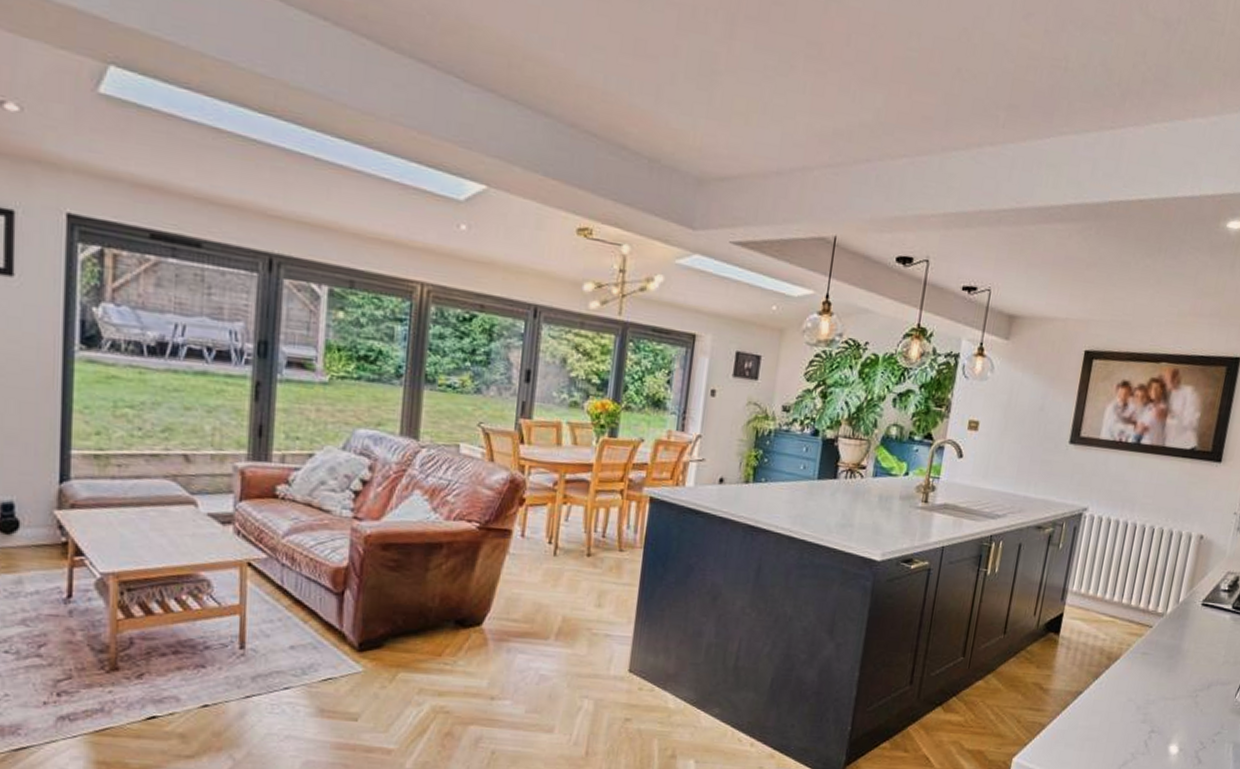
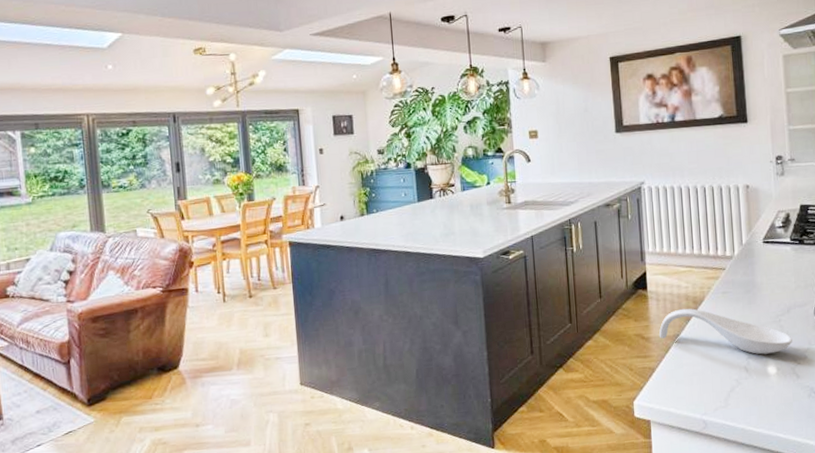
spoon rest: none [1060,663,1205,731] -> present [659,308,792,355]

